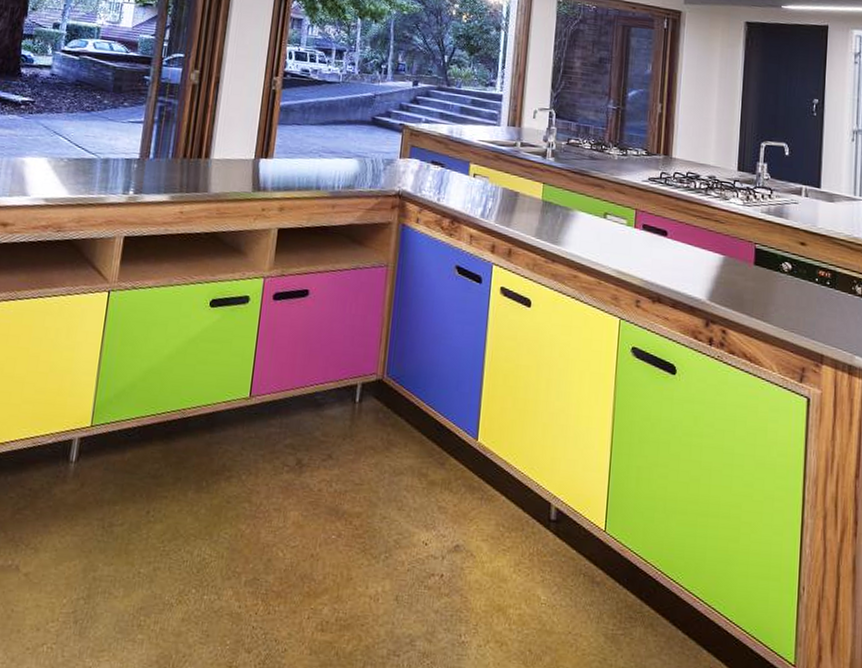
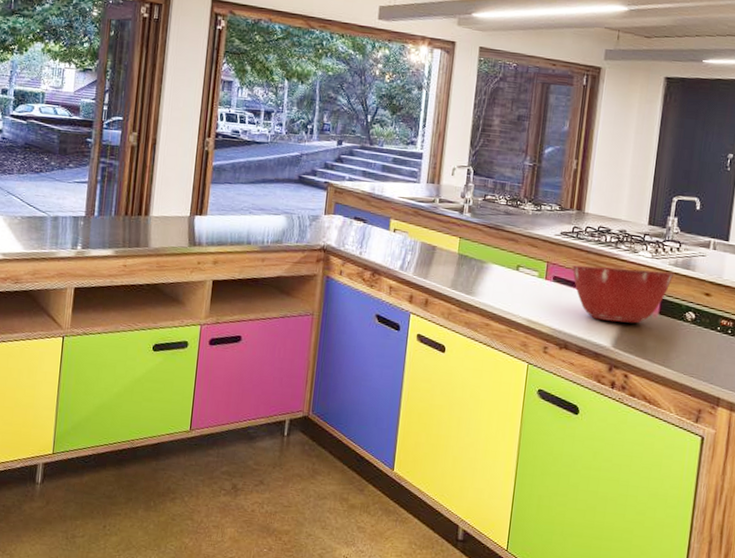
mixing bowl: none [661,212,768,275] -> present [572,265,675,323]

